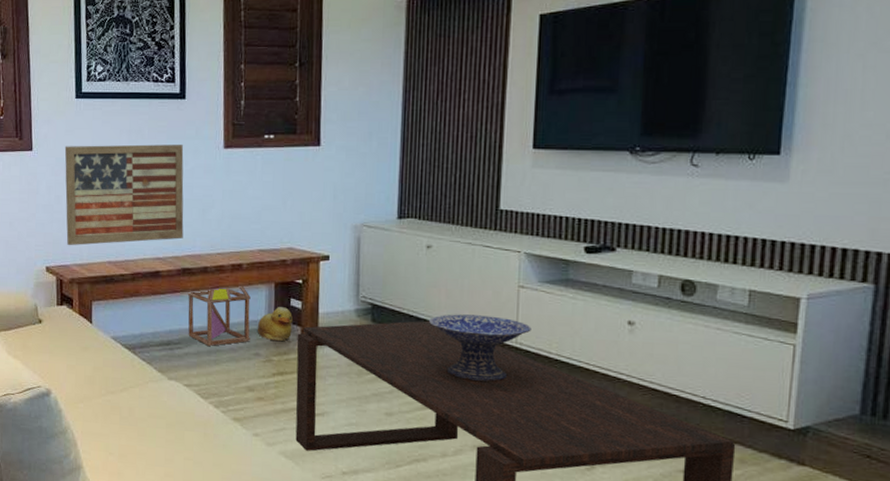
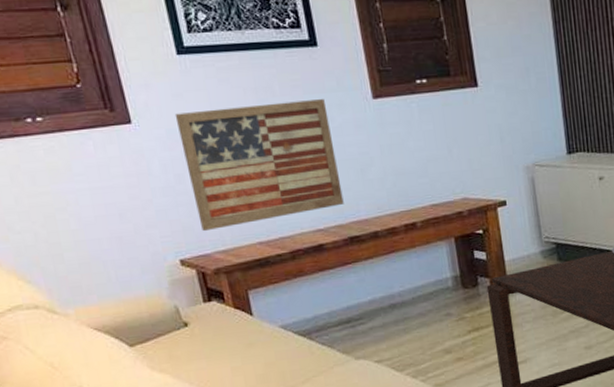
geometric solid: present [187,253,251,346] -> none [360,215,439,316]
rubber duck: present [257,307,293,342] -> none [443,261,481,298]

